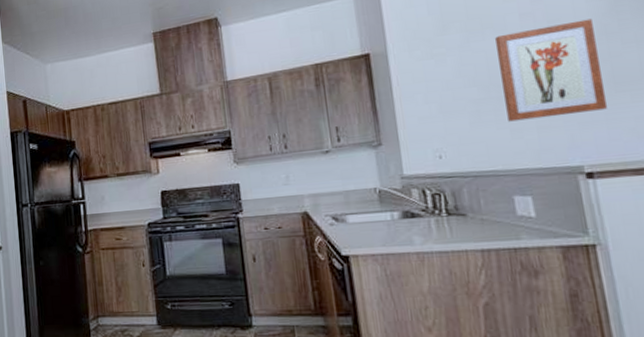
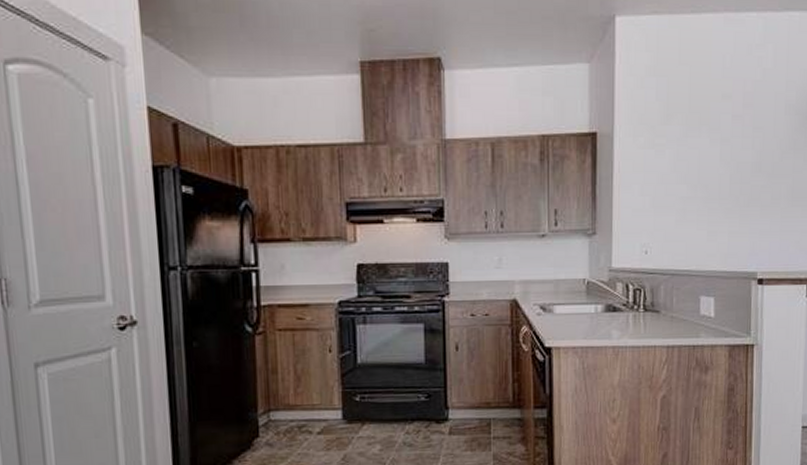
wall art: present [495,18,608,122] -> none [707,131,786,224]

